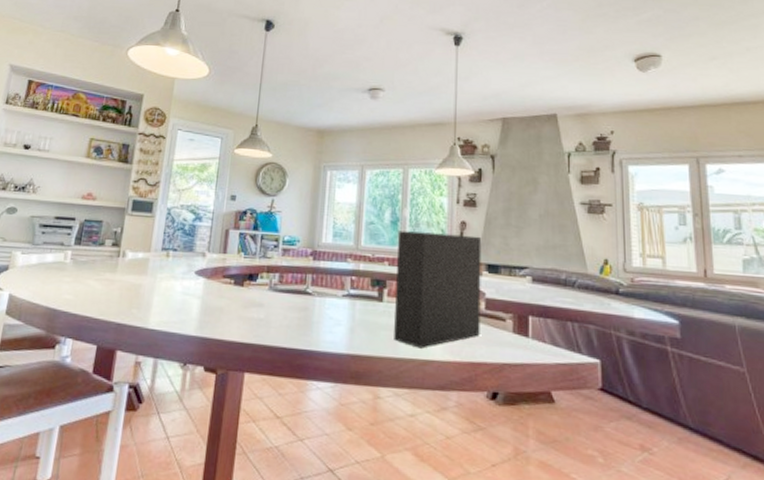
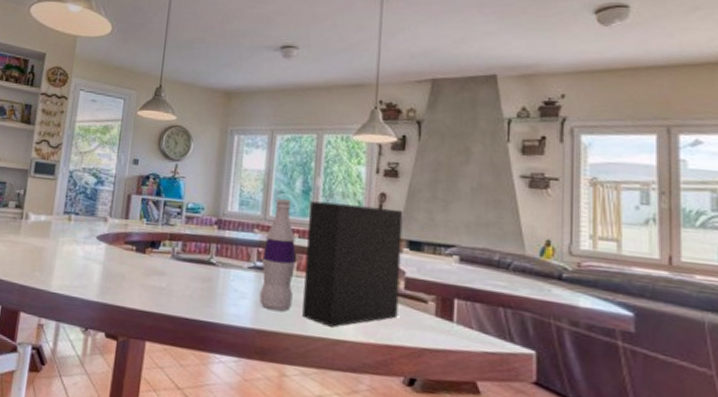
bottle: none [353,228,387,336] -> present [259,198,296,311]

